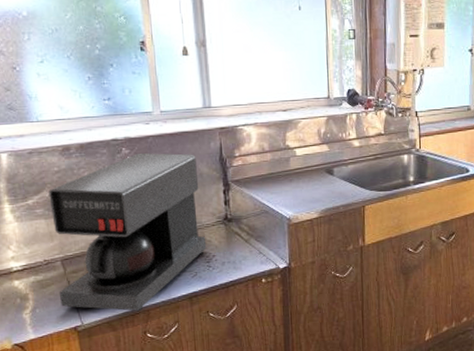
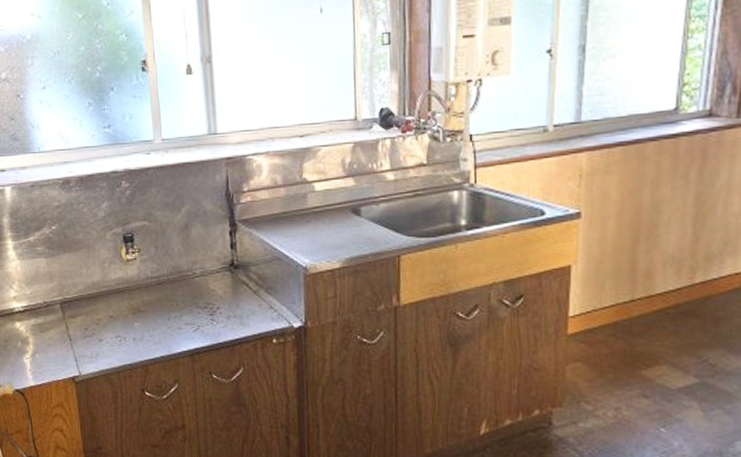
coffee maker: present [49,152,207,311] -> none [49,186,210,365]

